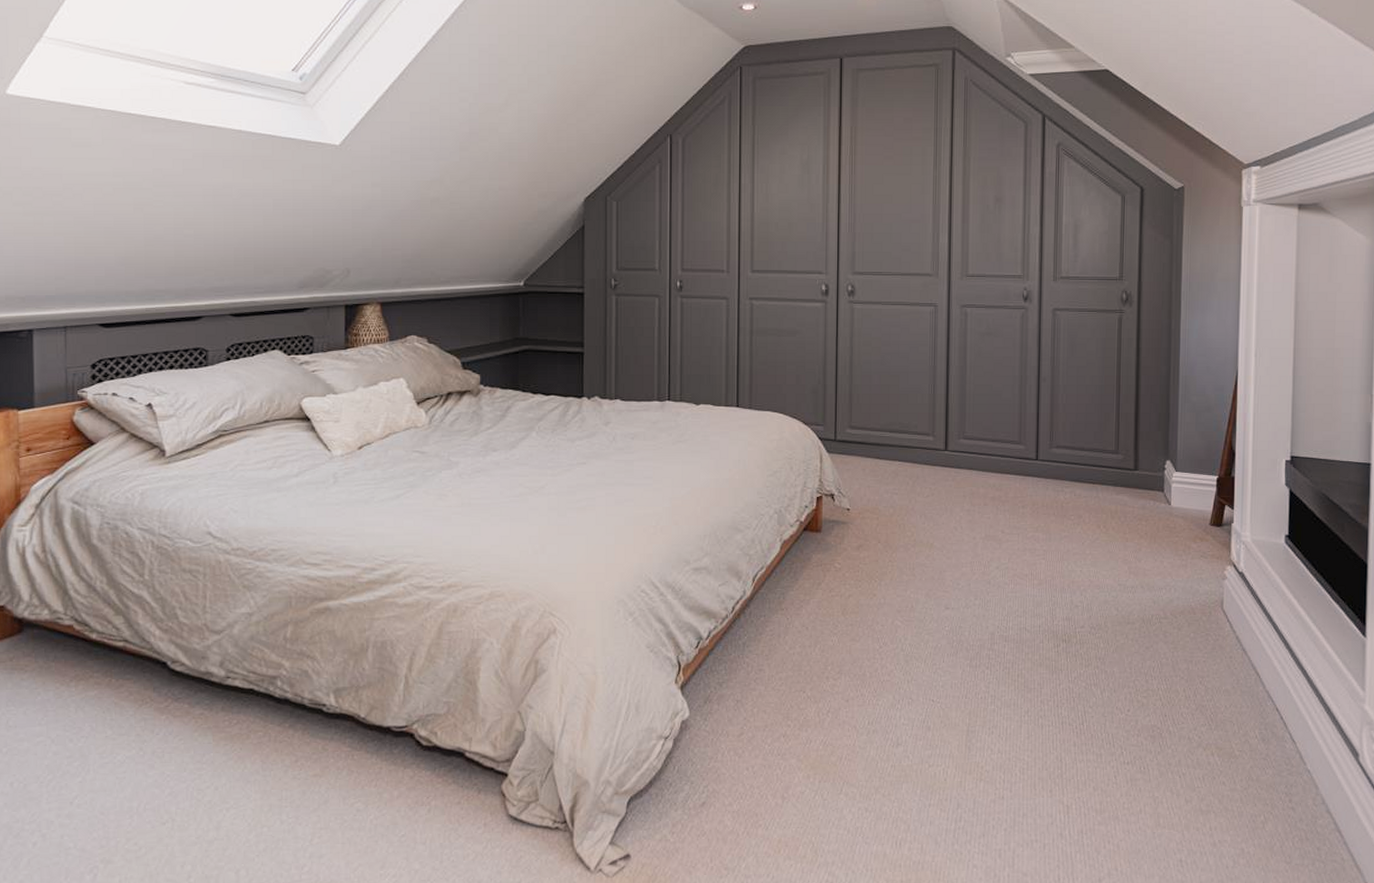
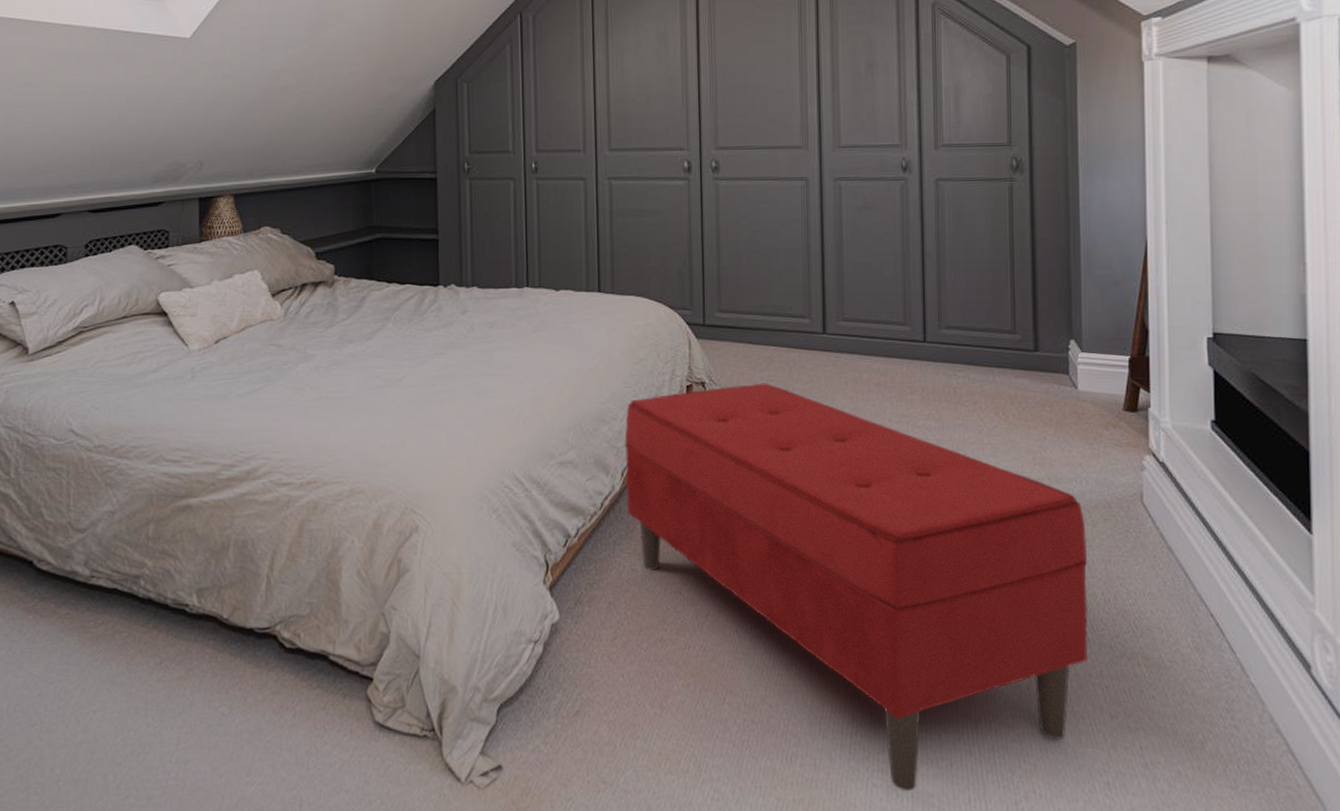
bench: none [756,496,1173,871] -> present [624,383,1088,791]

